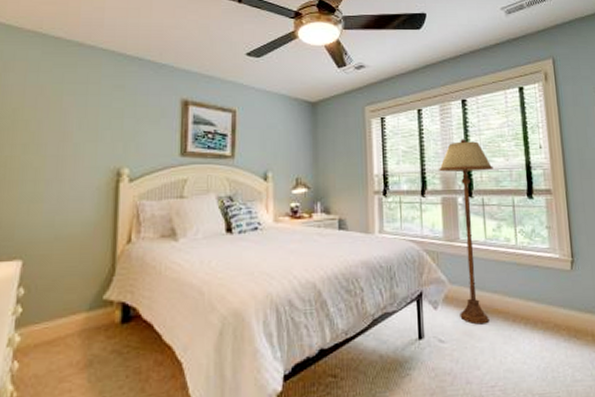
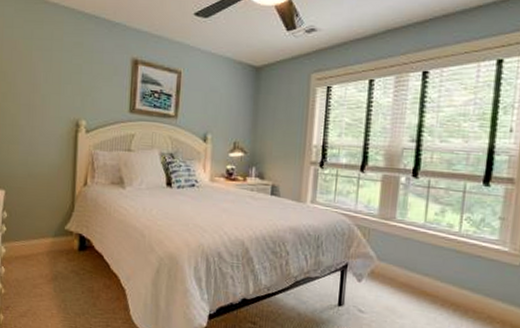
floor lamp: present [439,139,494,325] -> none [384,115,448,304]

